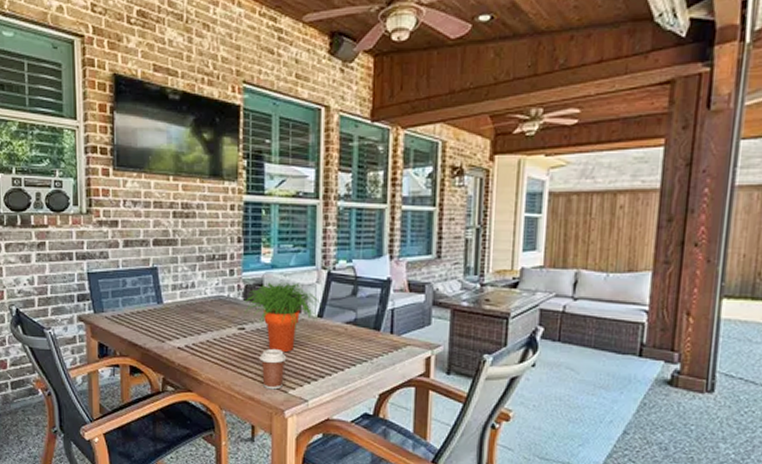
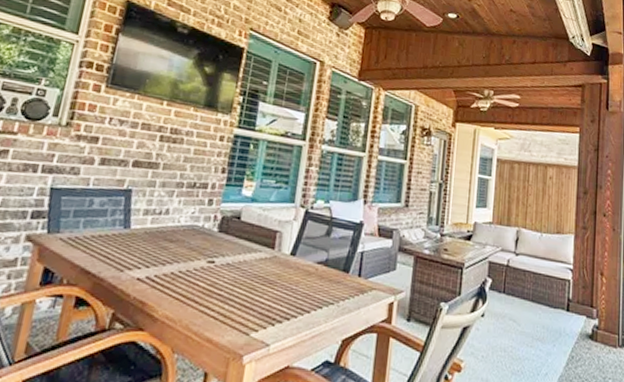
potted plant: present [243,281,322,353] -> none [217,215,296,291]
coffee cup: present [259,348,287,390] -> none [224,285,255,332]

